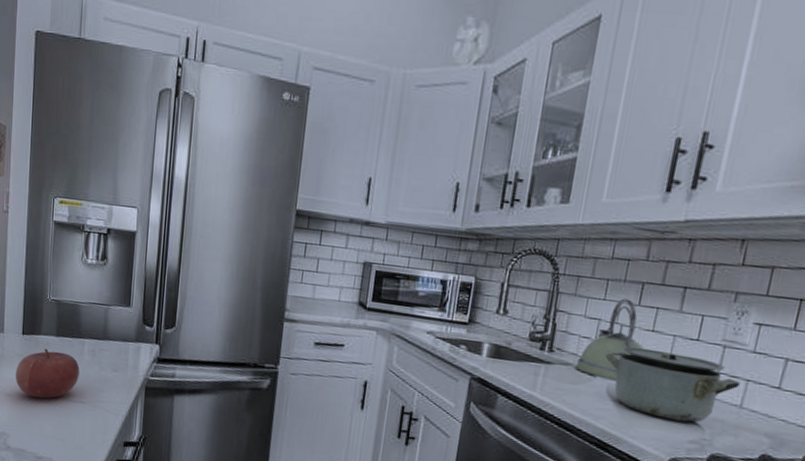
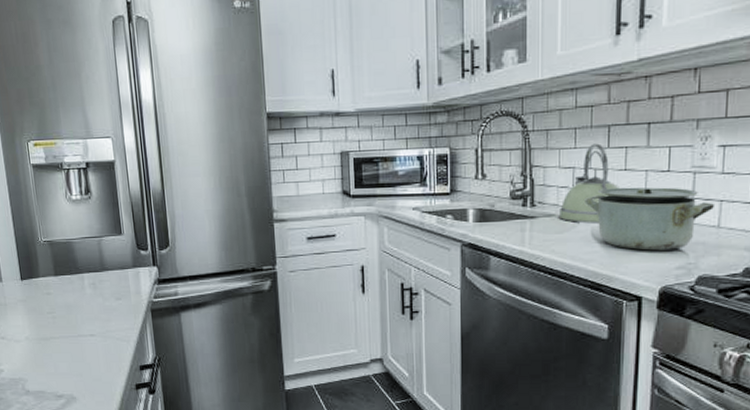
fruit: present [15,348,80,399] -> none [20,289,85,339]

